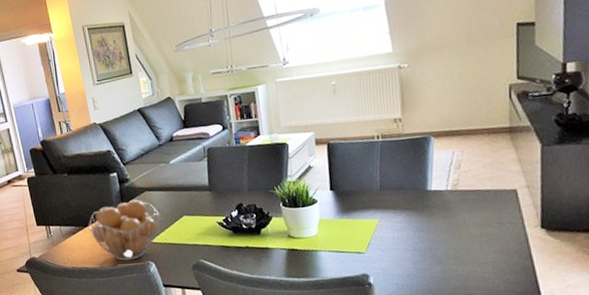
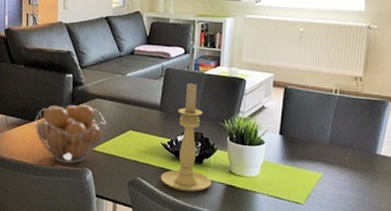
candle holder: none [222,156,274,264] -> present [160,82,212,192]

